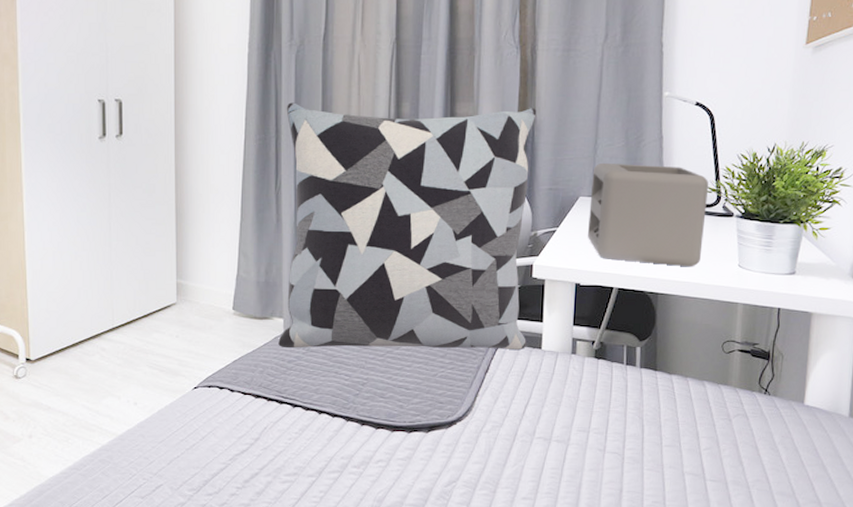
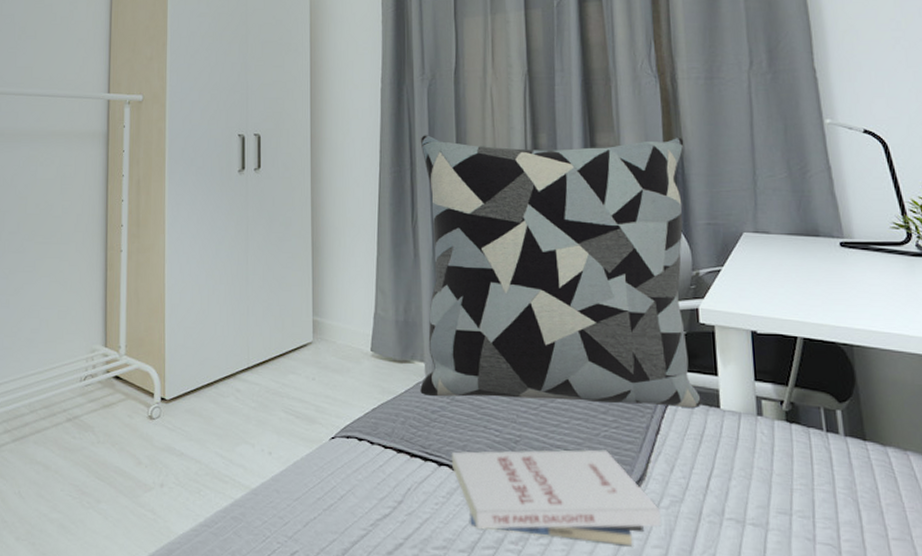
books: none [304,387,484,464] -> present [451,449,662,547]
desk organizer: present [588,162,709,267] -> none [755,195,900,315]

